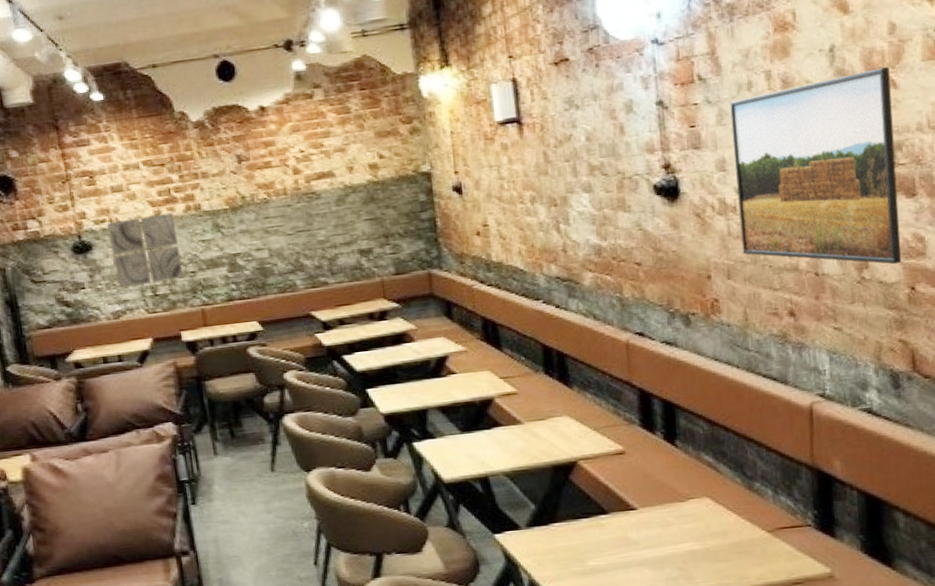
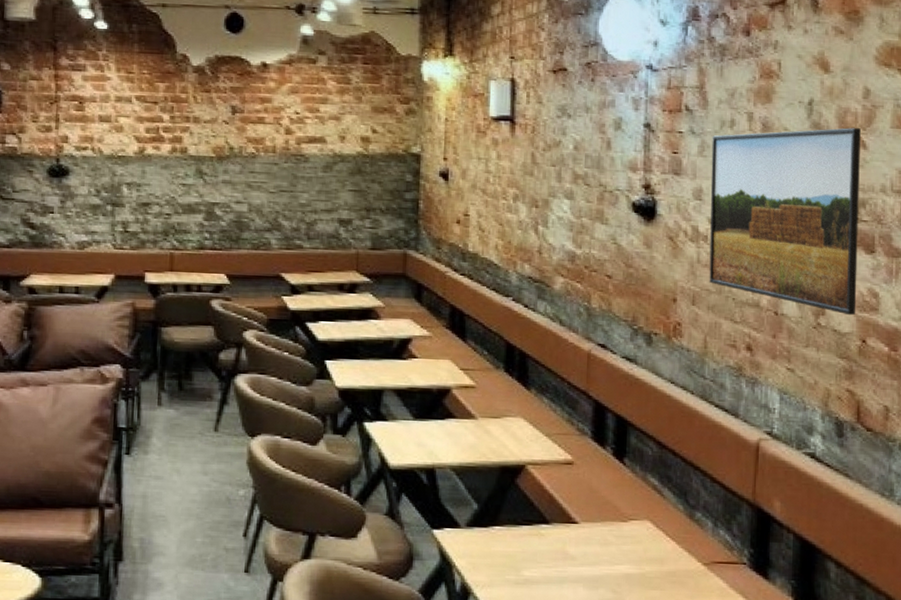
wall art: present [107,212,184,289] -> none [88,150,159,220]

